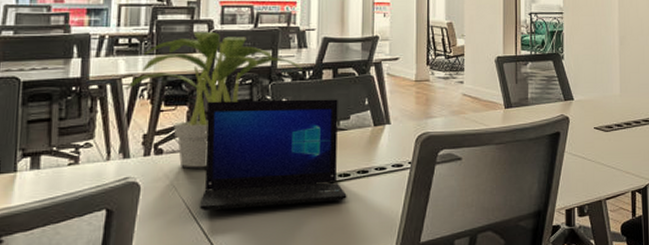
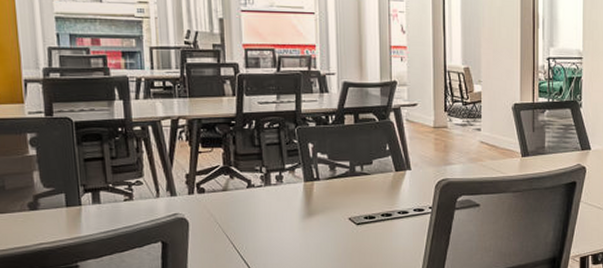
potted plant: present [126,32,303,167] -> none [165,75,326,206]
laptop: present [200,99,347,210] -> none [239,143,373,245]

